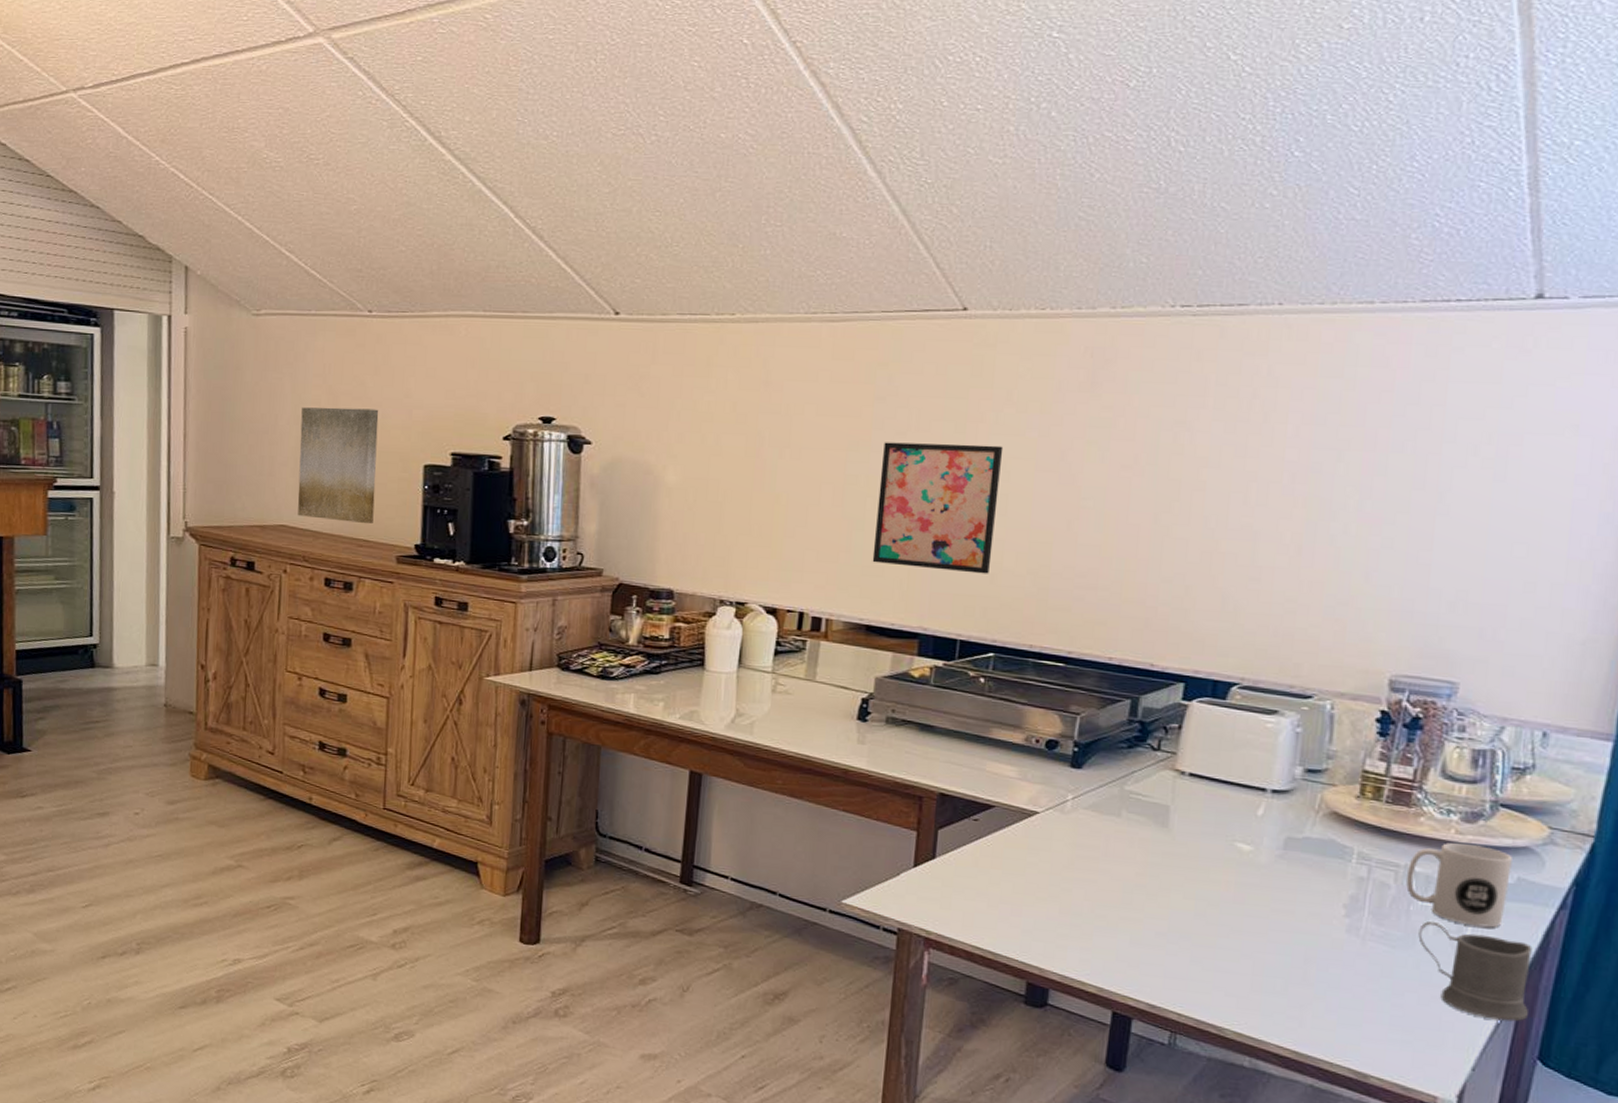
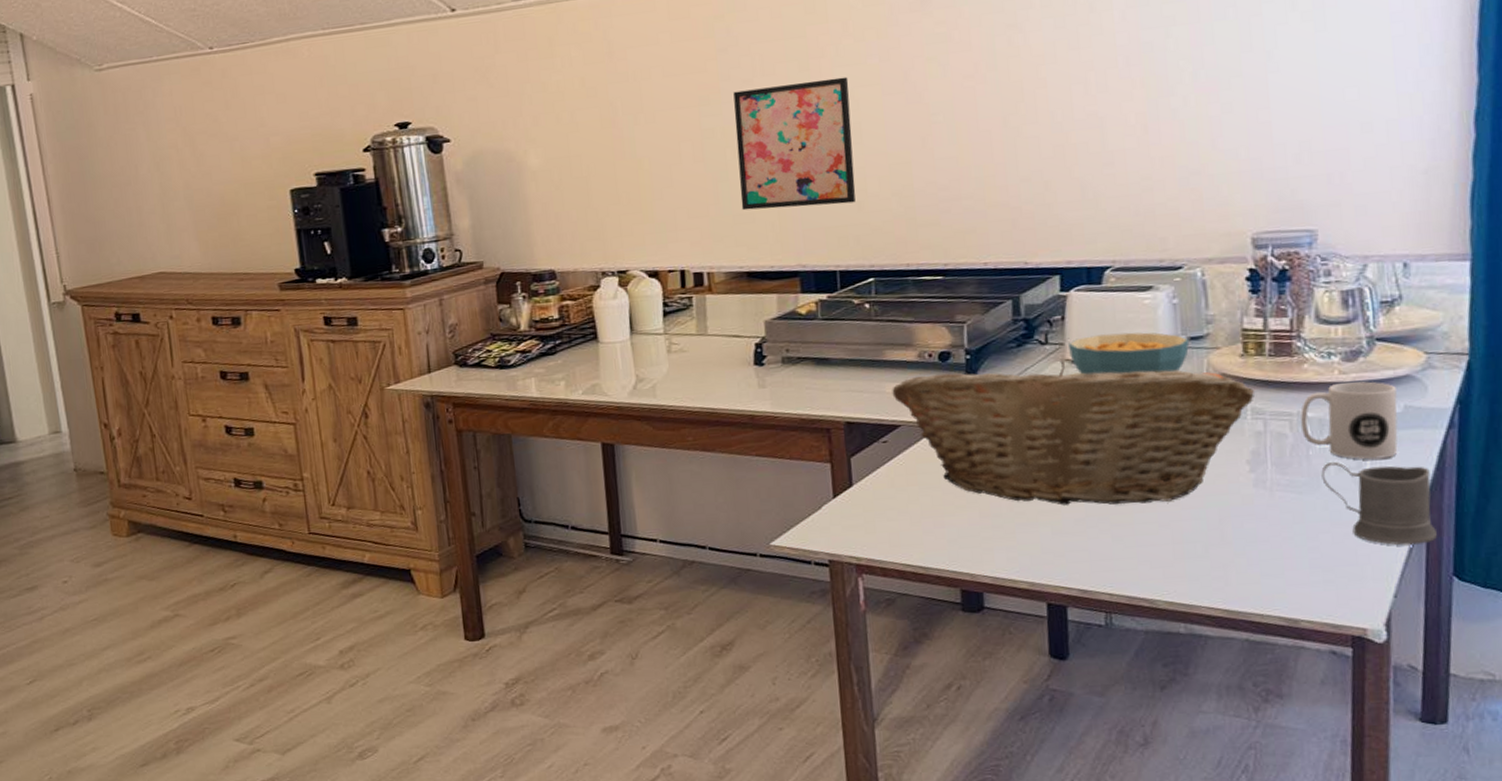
wall art: present [298,407,379,524] -> none [160,143,250,261]
fruit basket: none [992,759,1364,932] -> present [892,360,1254,505]
cereal bowl: none [1180,750,1306,801] -> present [1069,332,1190,375]

